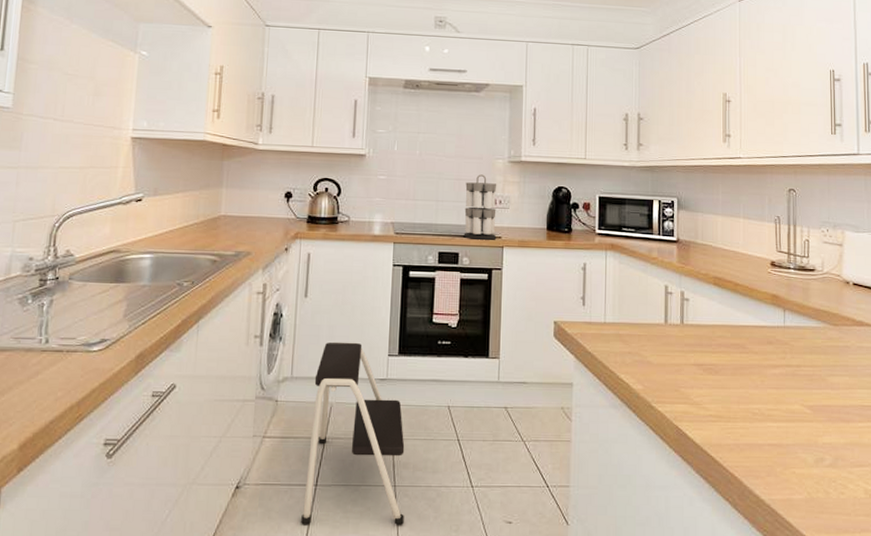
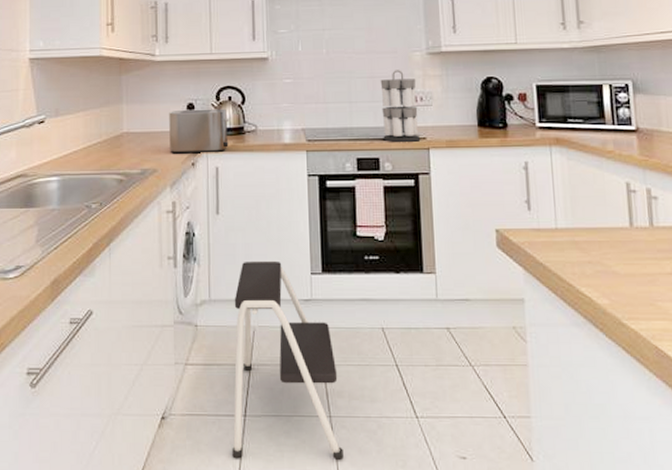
toaster: none [265,197,324,240] -> present [169,108,229,154]

